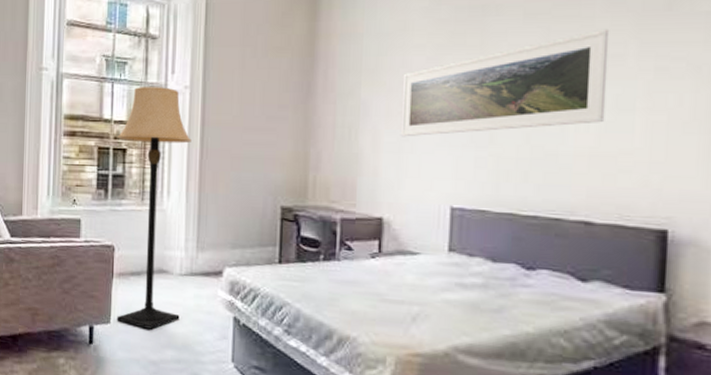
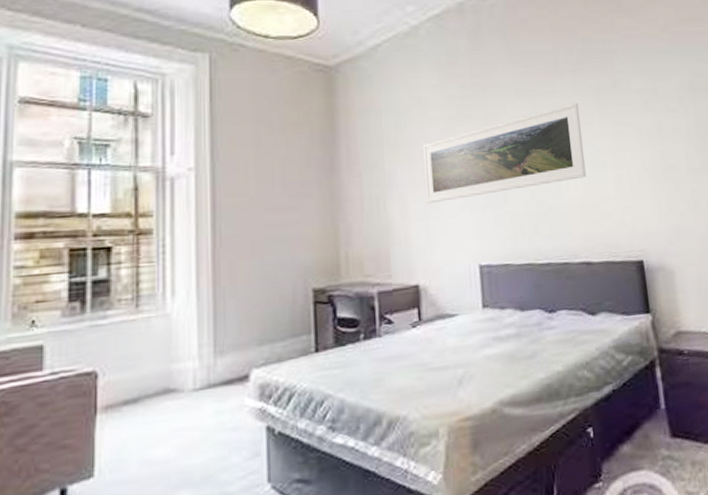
lamp: present [117,86,191,329] -> none [97,170,200,472]

